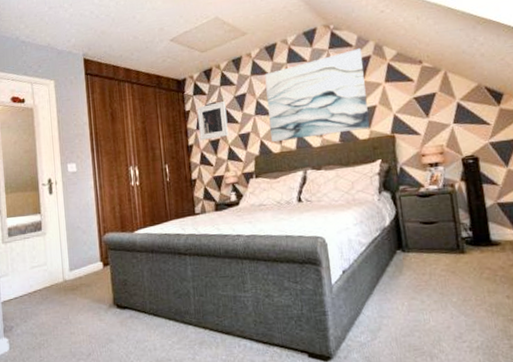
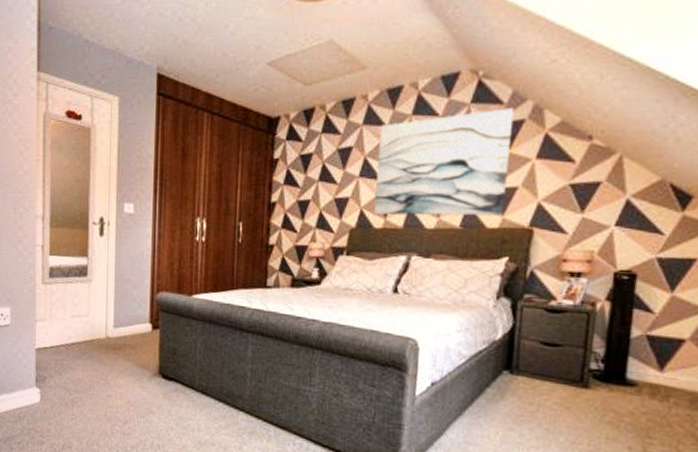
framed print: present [197,101,229,141] -> none [286,153,325,199]

